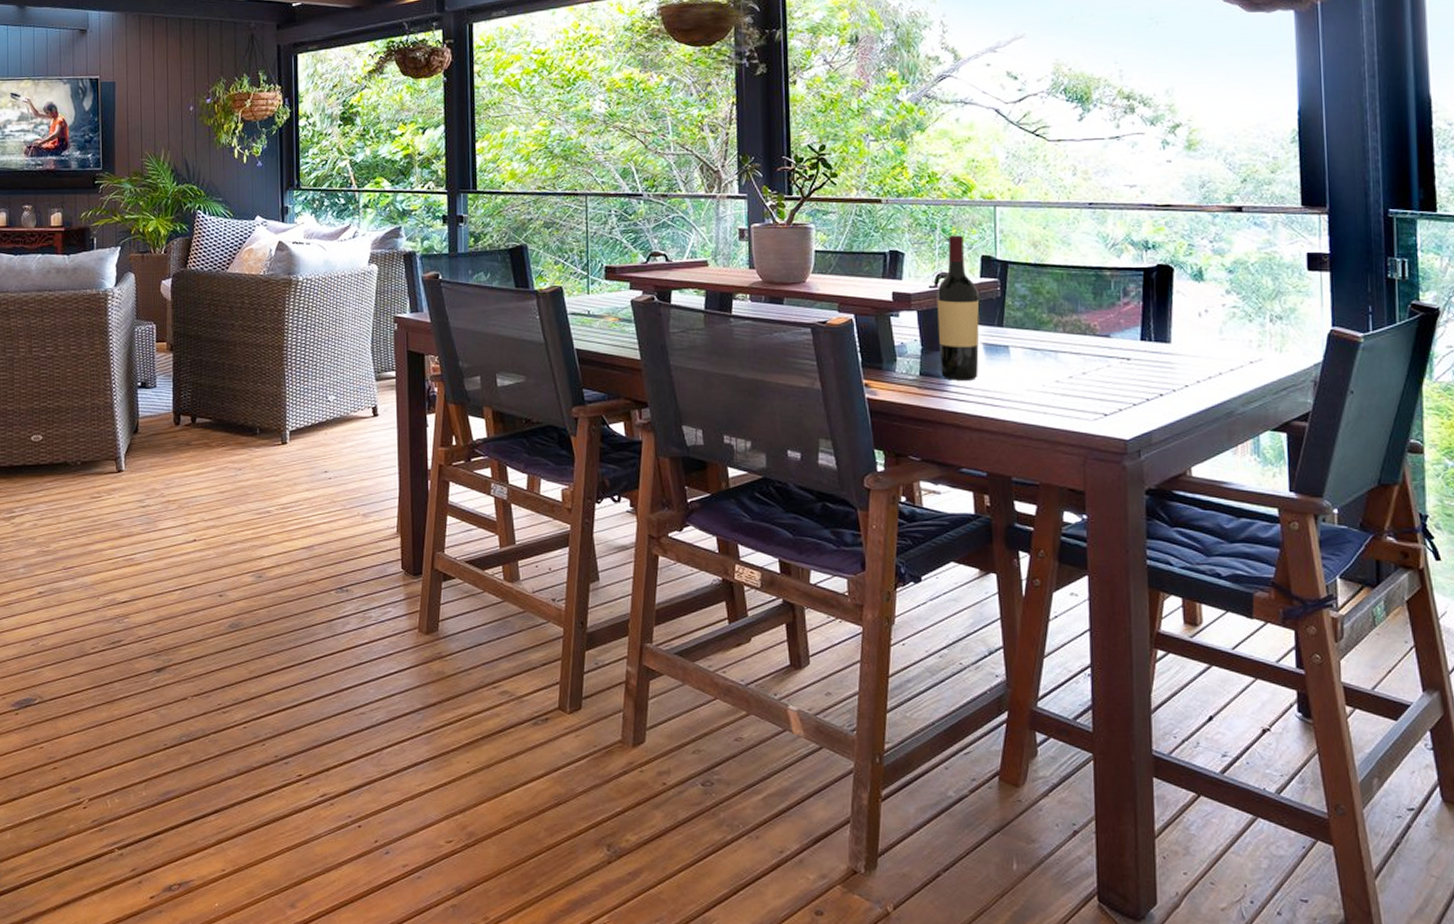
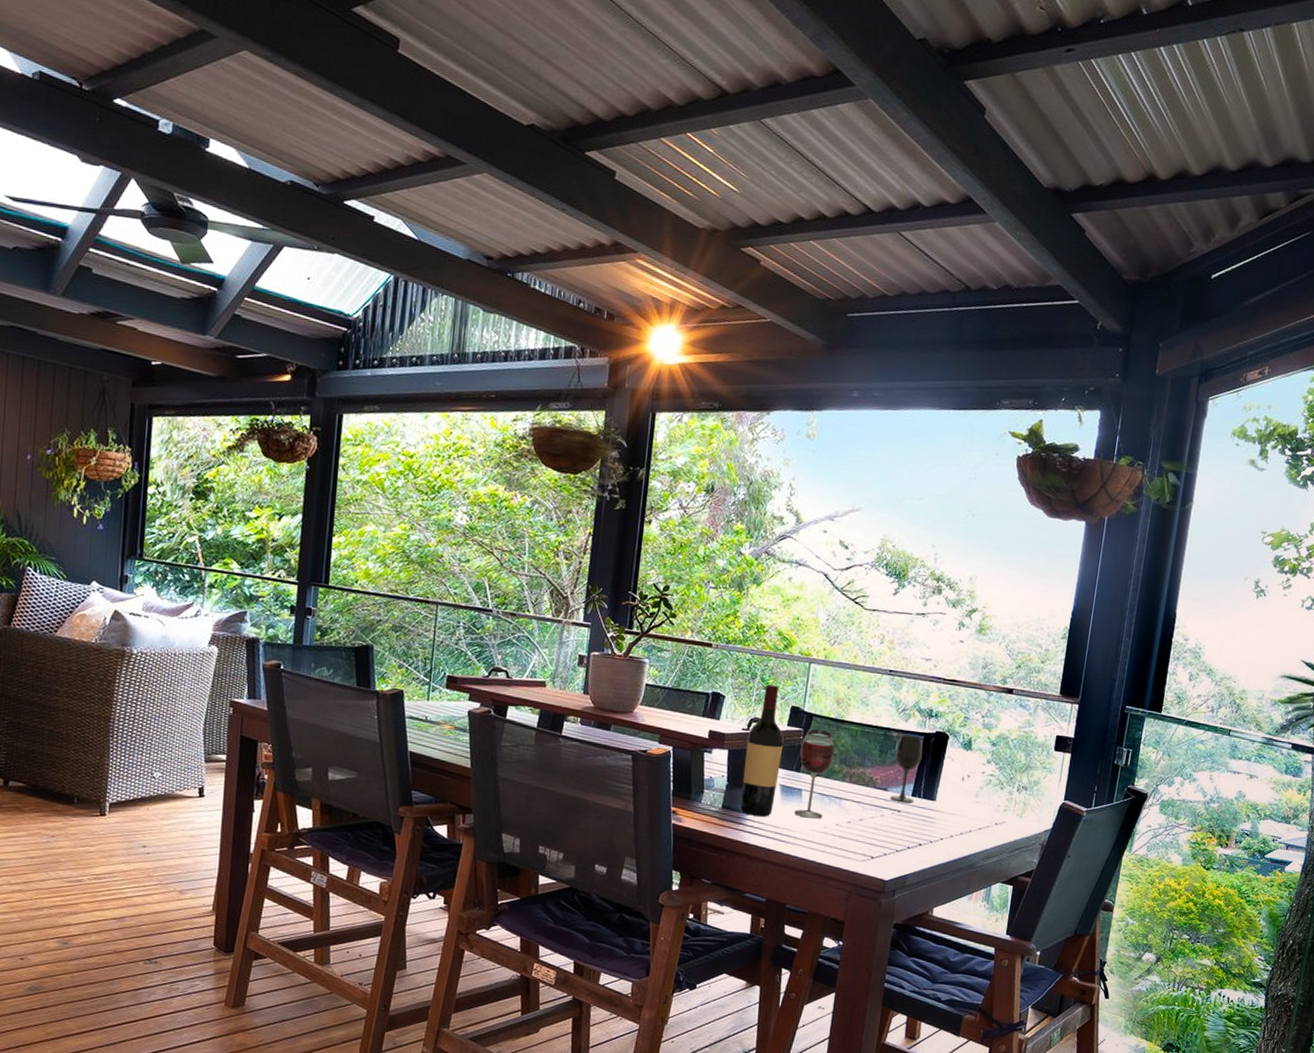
wineglass: none [1000,277,1041,377] -> present [794,728,835,819]
wine glass: none [1112,272,1146,349] -> present [889,734,923,803]

